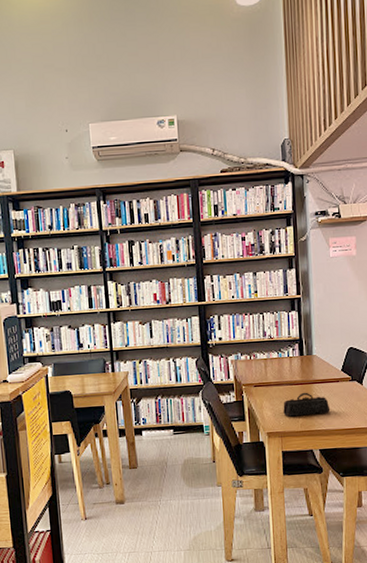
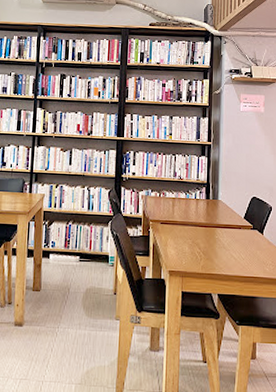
pencil case: present [283,392,331,417] -> none [186,235,231,258]

